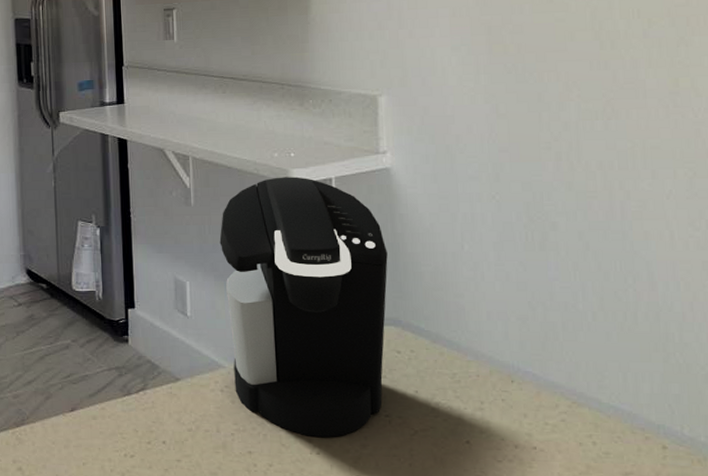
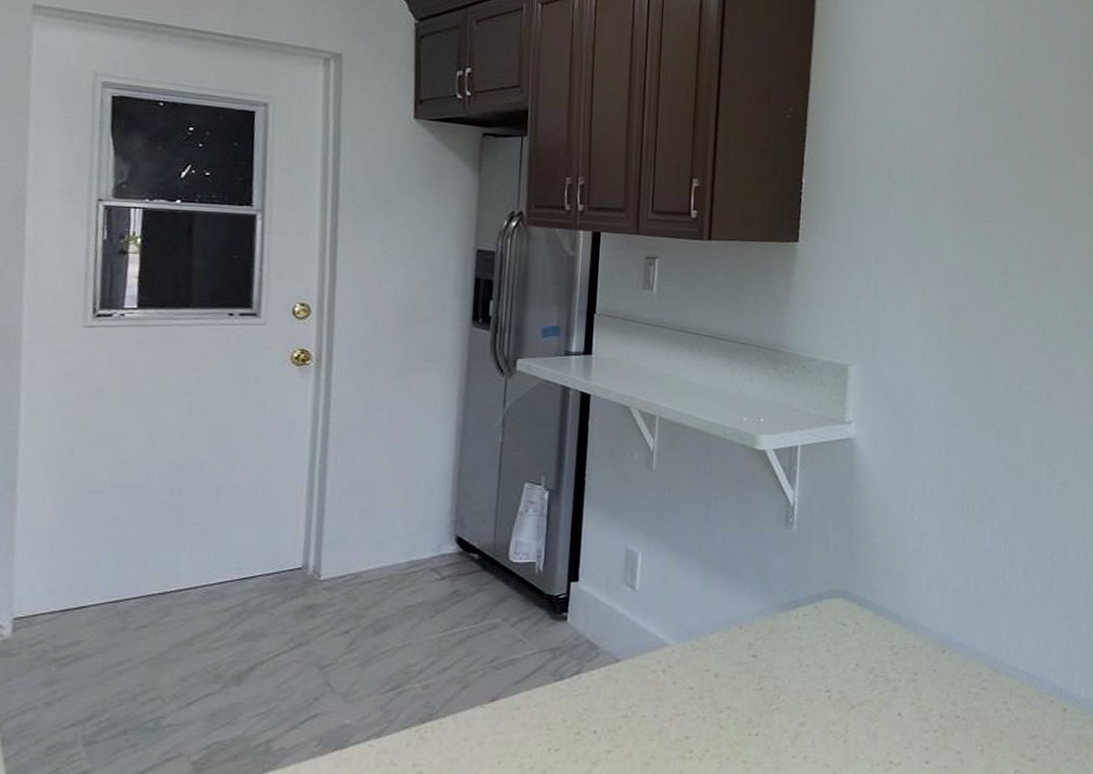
coffee maker: present [219,176,388,438] -> none [678,442,843,718]

